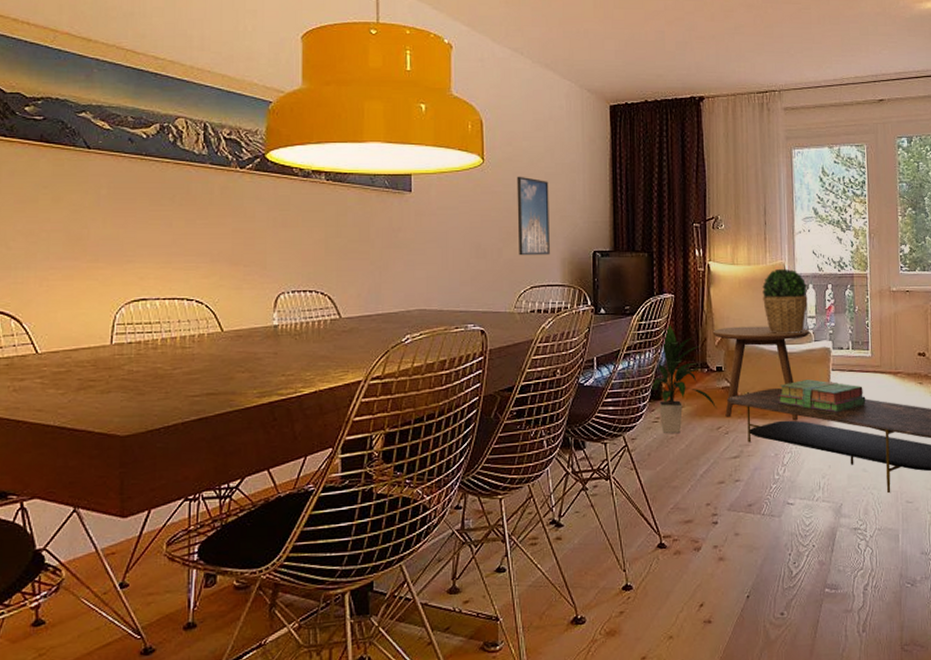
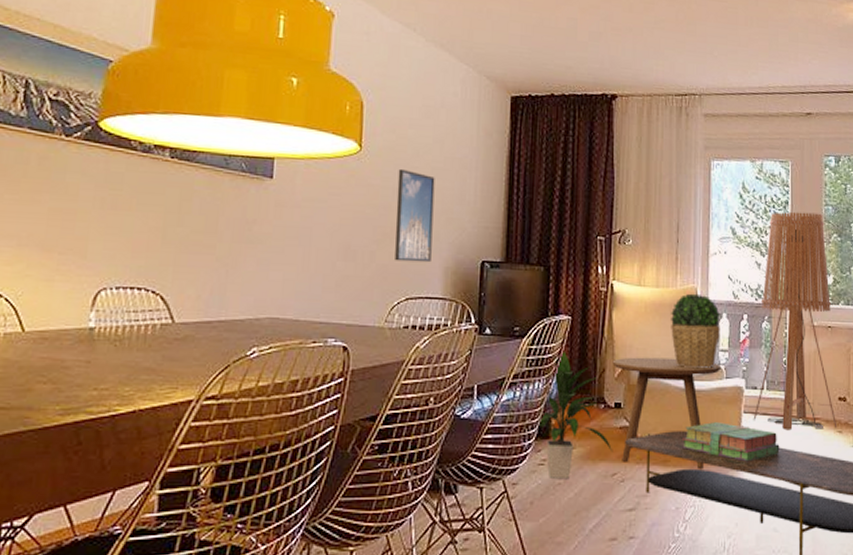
floor lamp: none [841,190,918,384] -> present [754,211,838,430]

